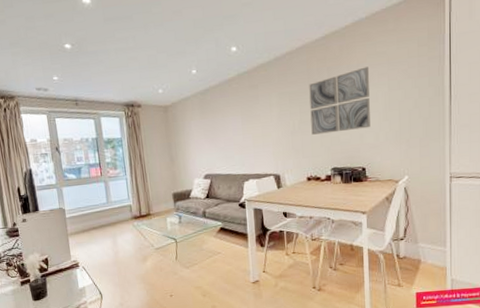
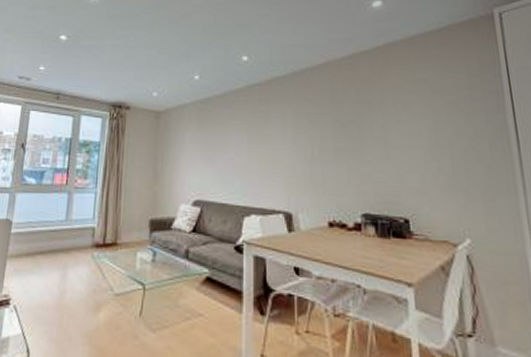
wall art: present [309,66,370,135] -> none [333,93,413,168]

